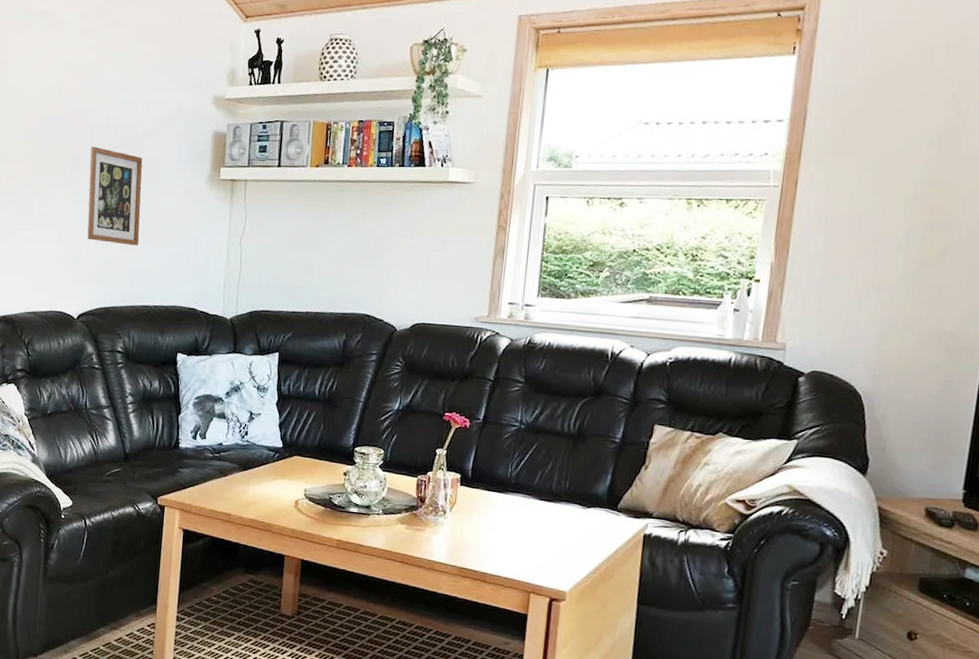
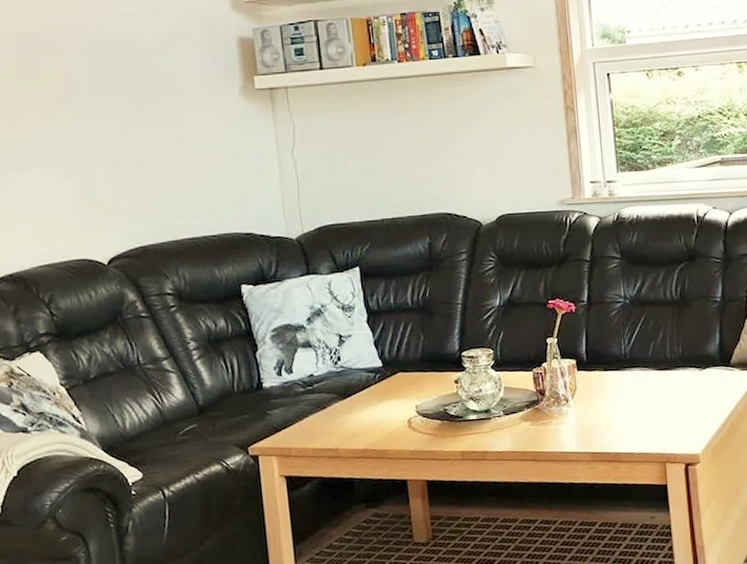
picture frame: present [87,146,143,246] -> none [88,66,171,174]

